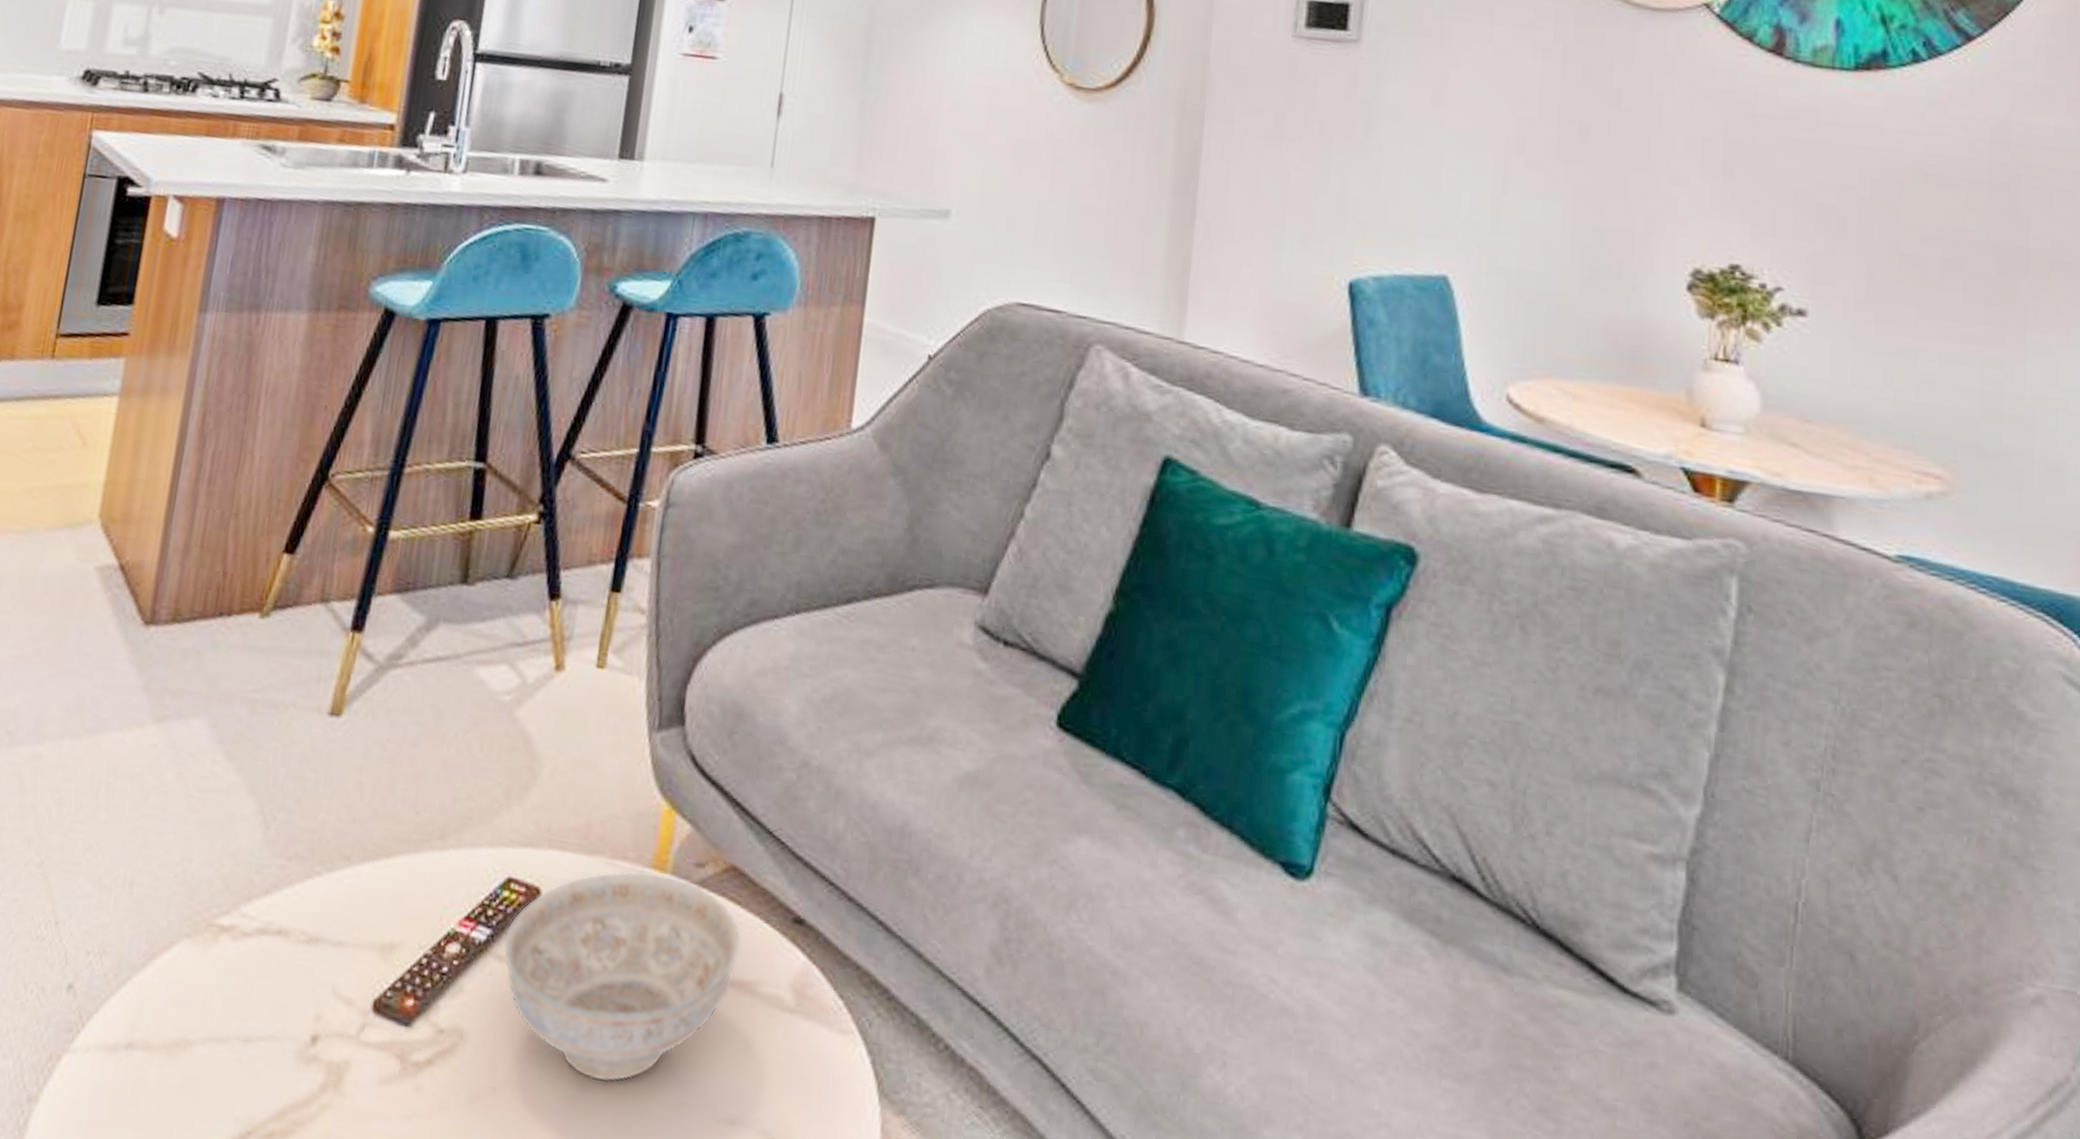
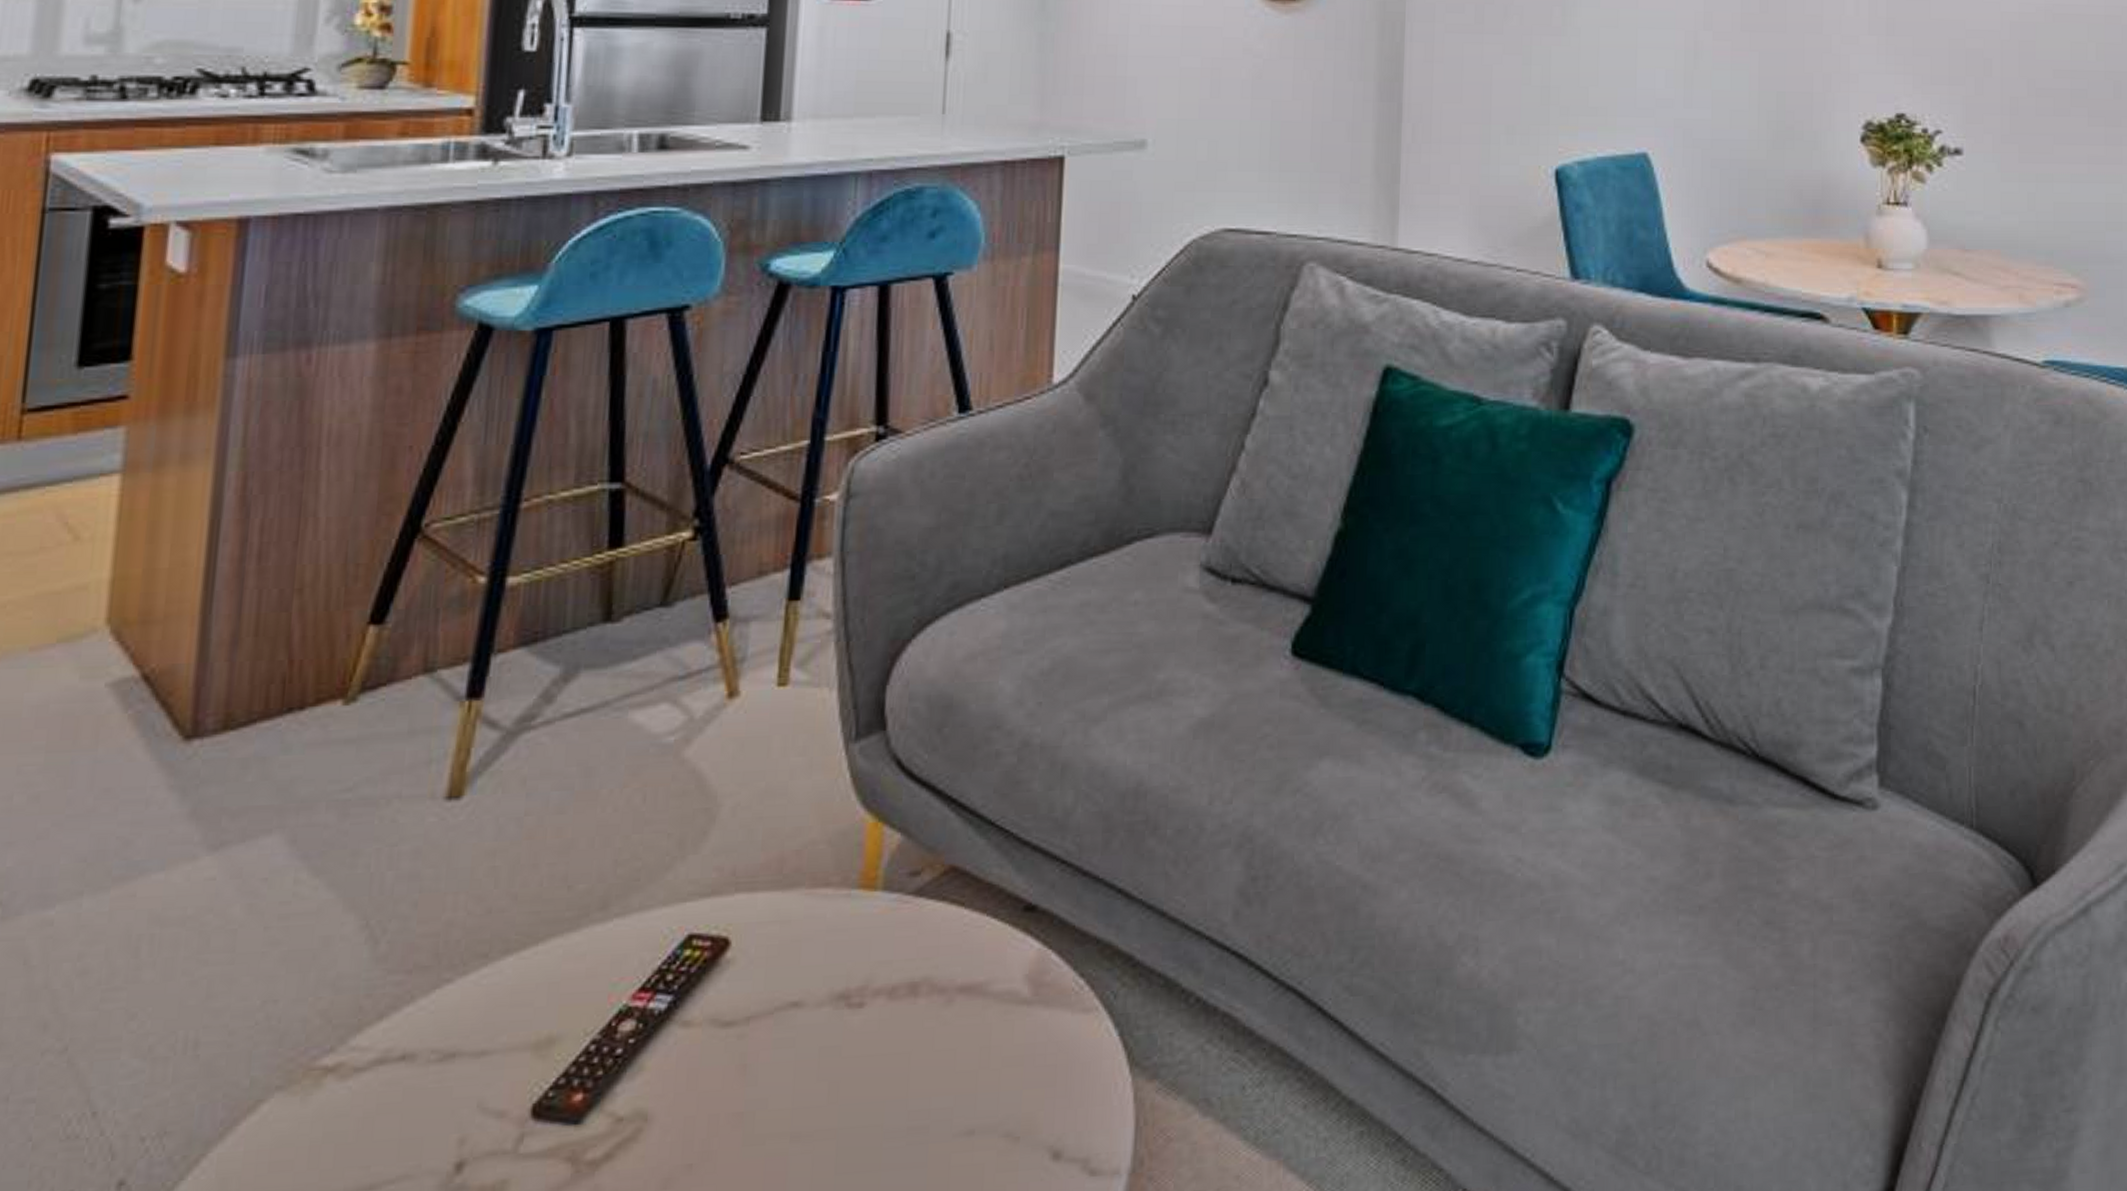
decorative bowl: present [503,871,742,1083] -> none [688,892,968,1128]

